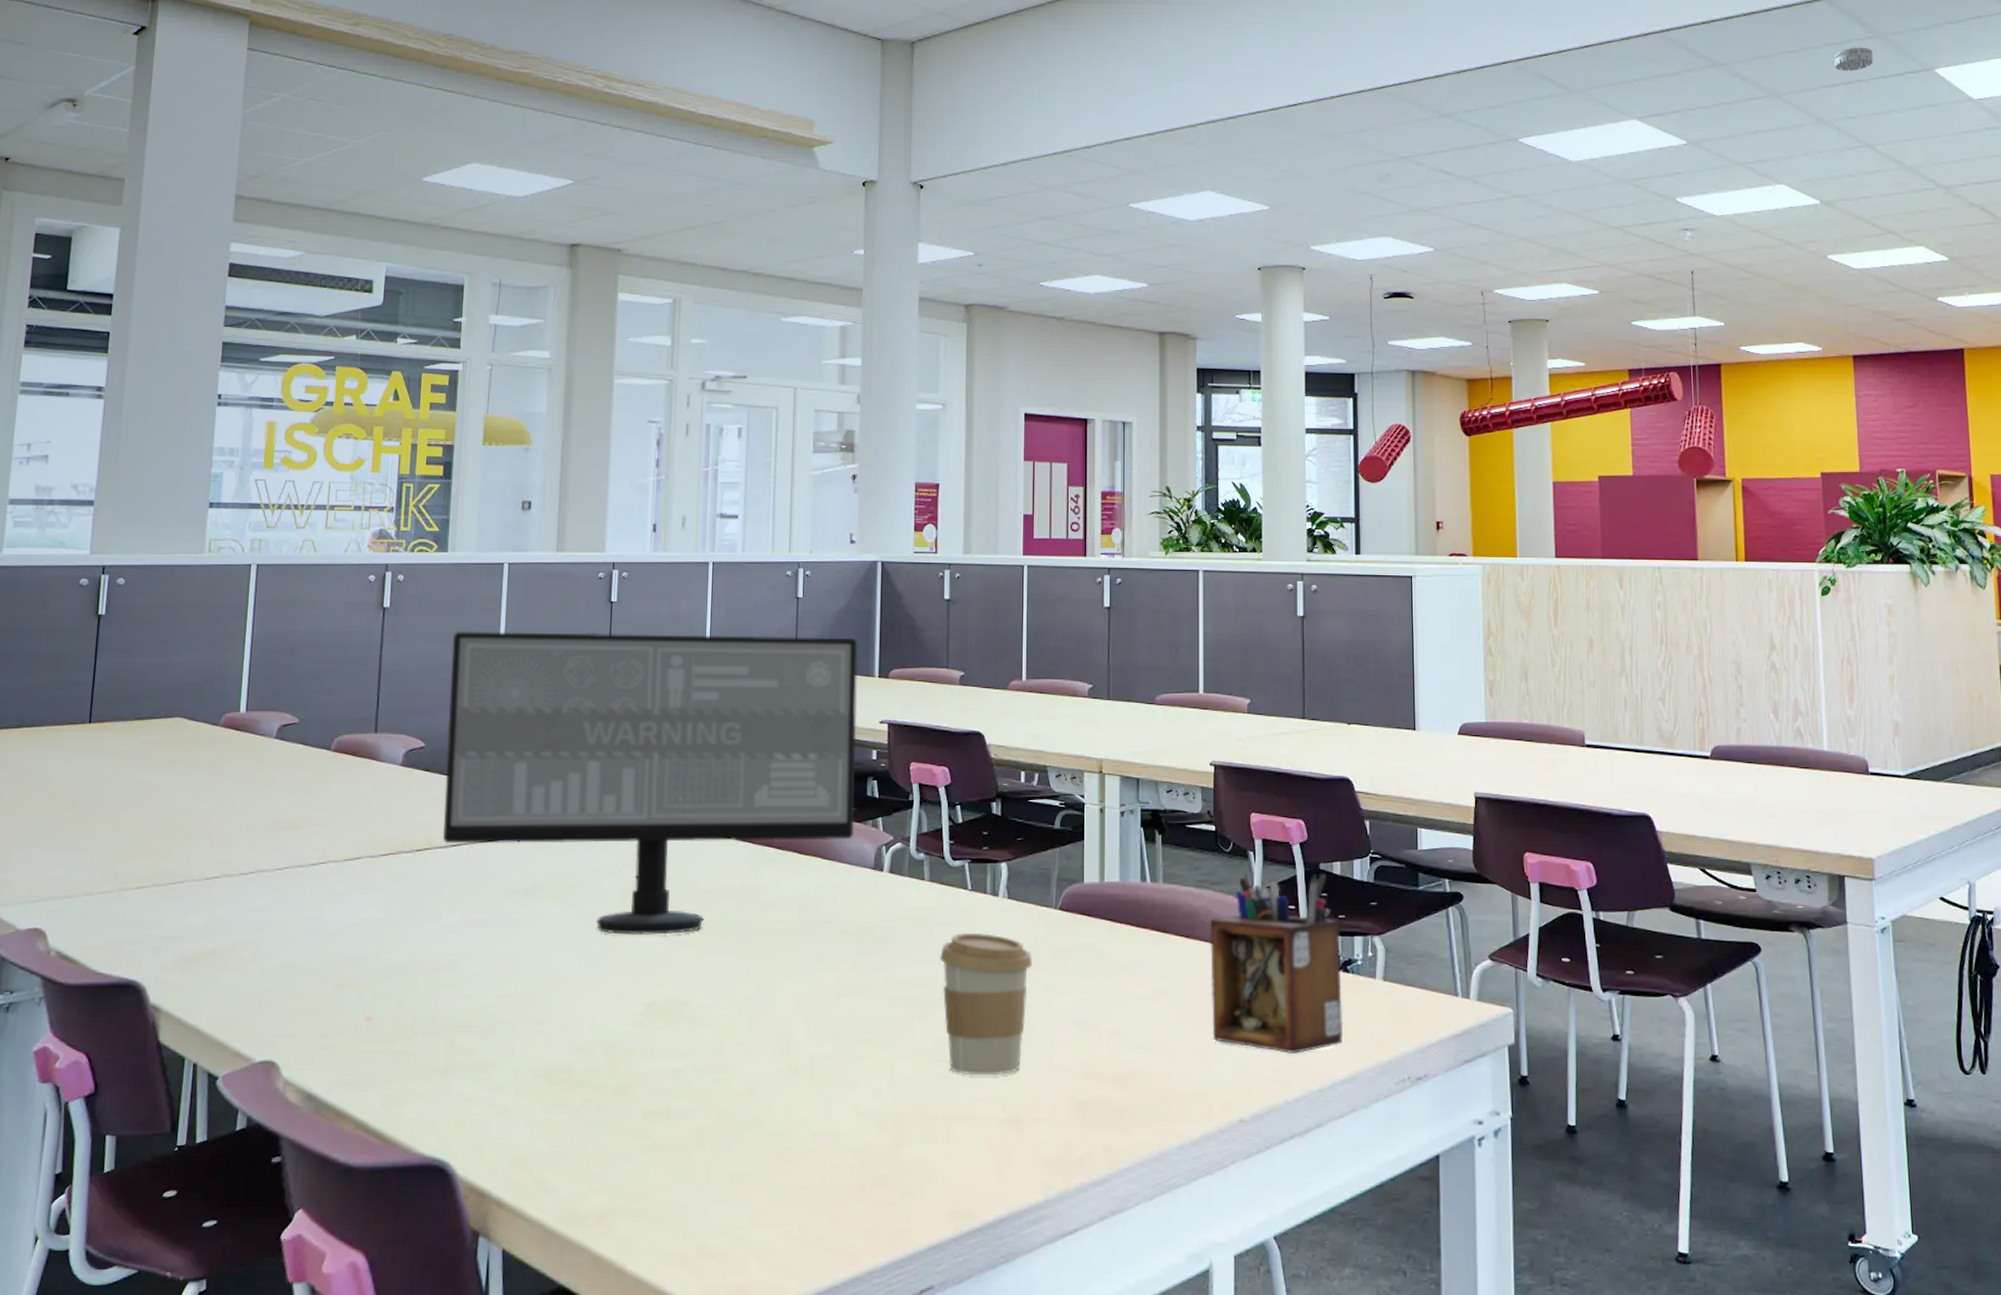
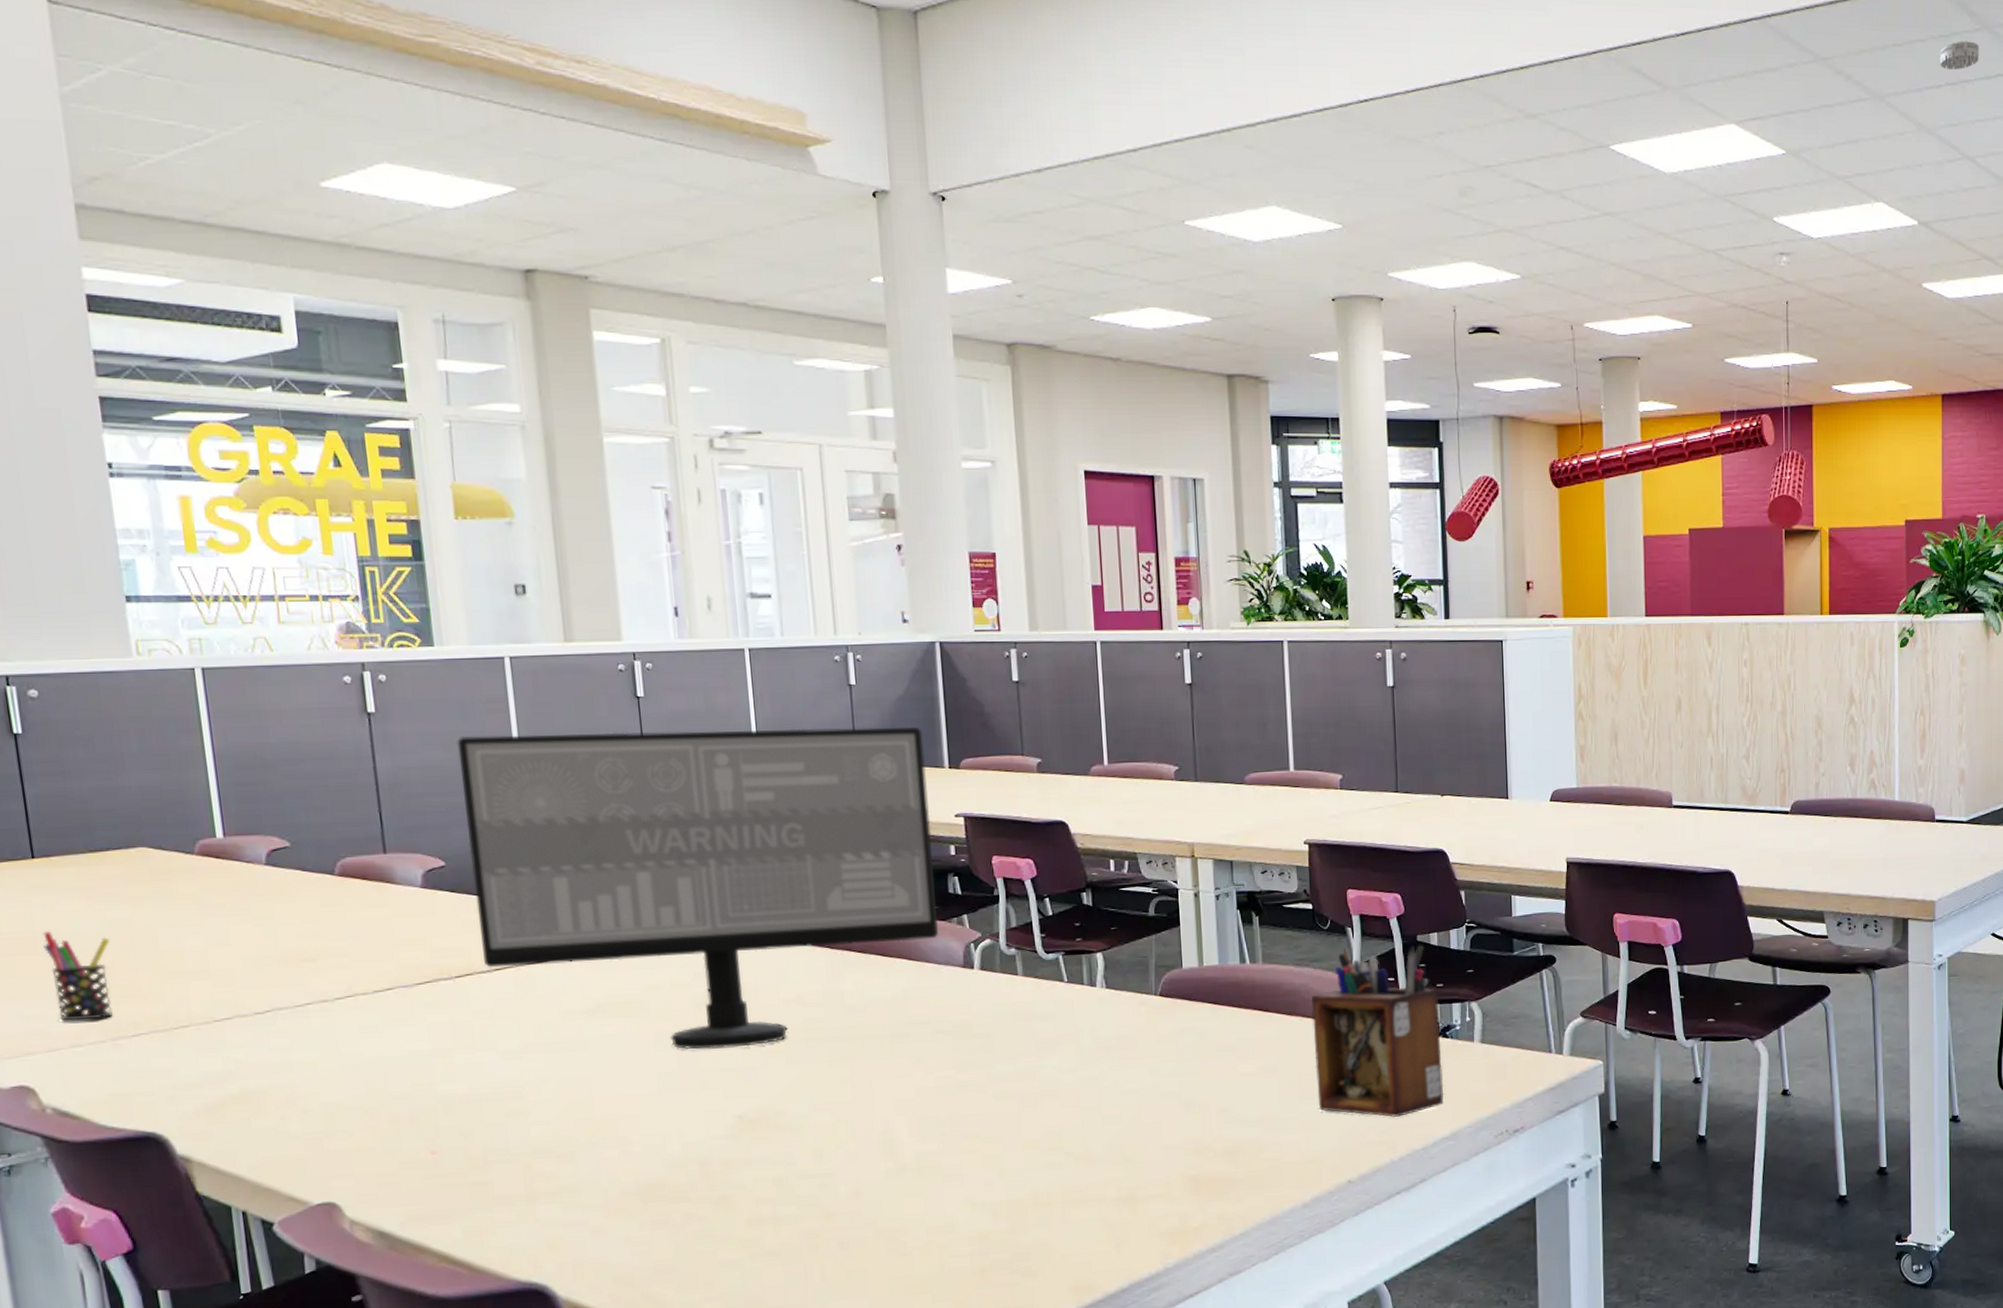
pen holder: none [80,788,135,871] -> present [43,931,114,1021]
coffee cup: present [940,932,1033,1076] -> none [1041,1023,1136,1160]

